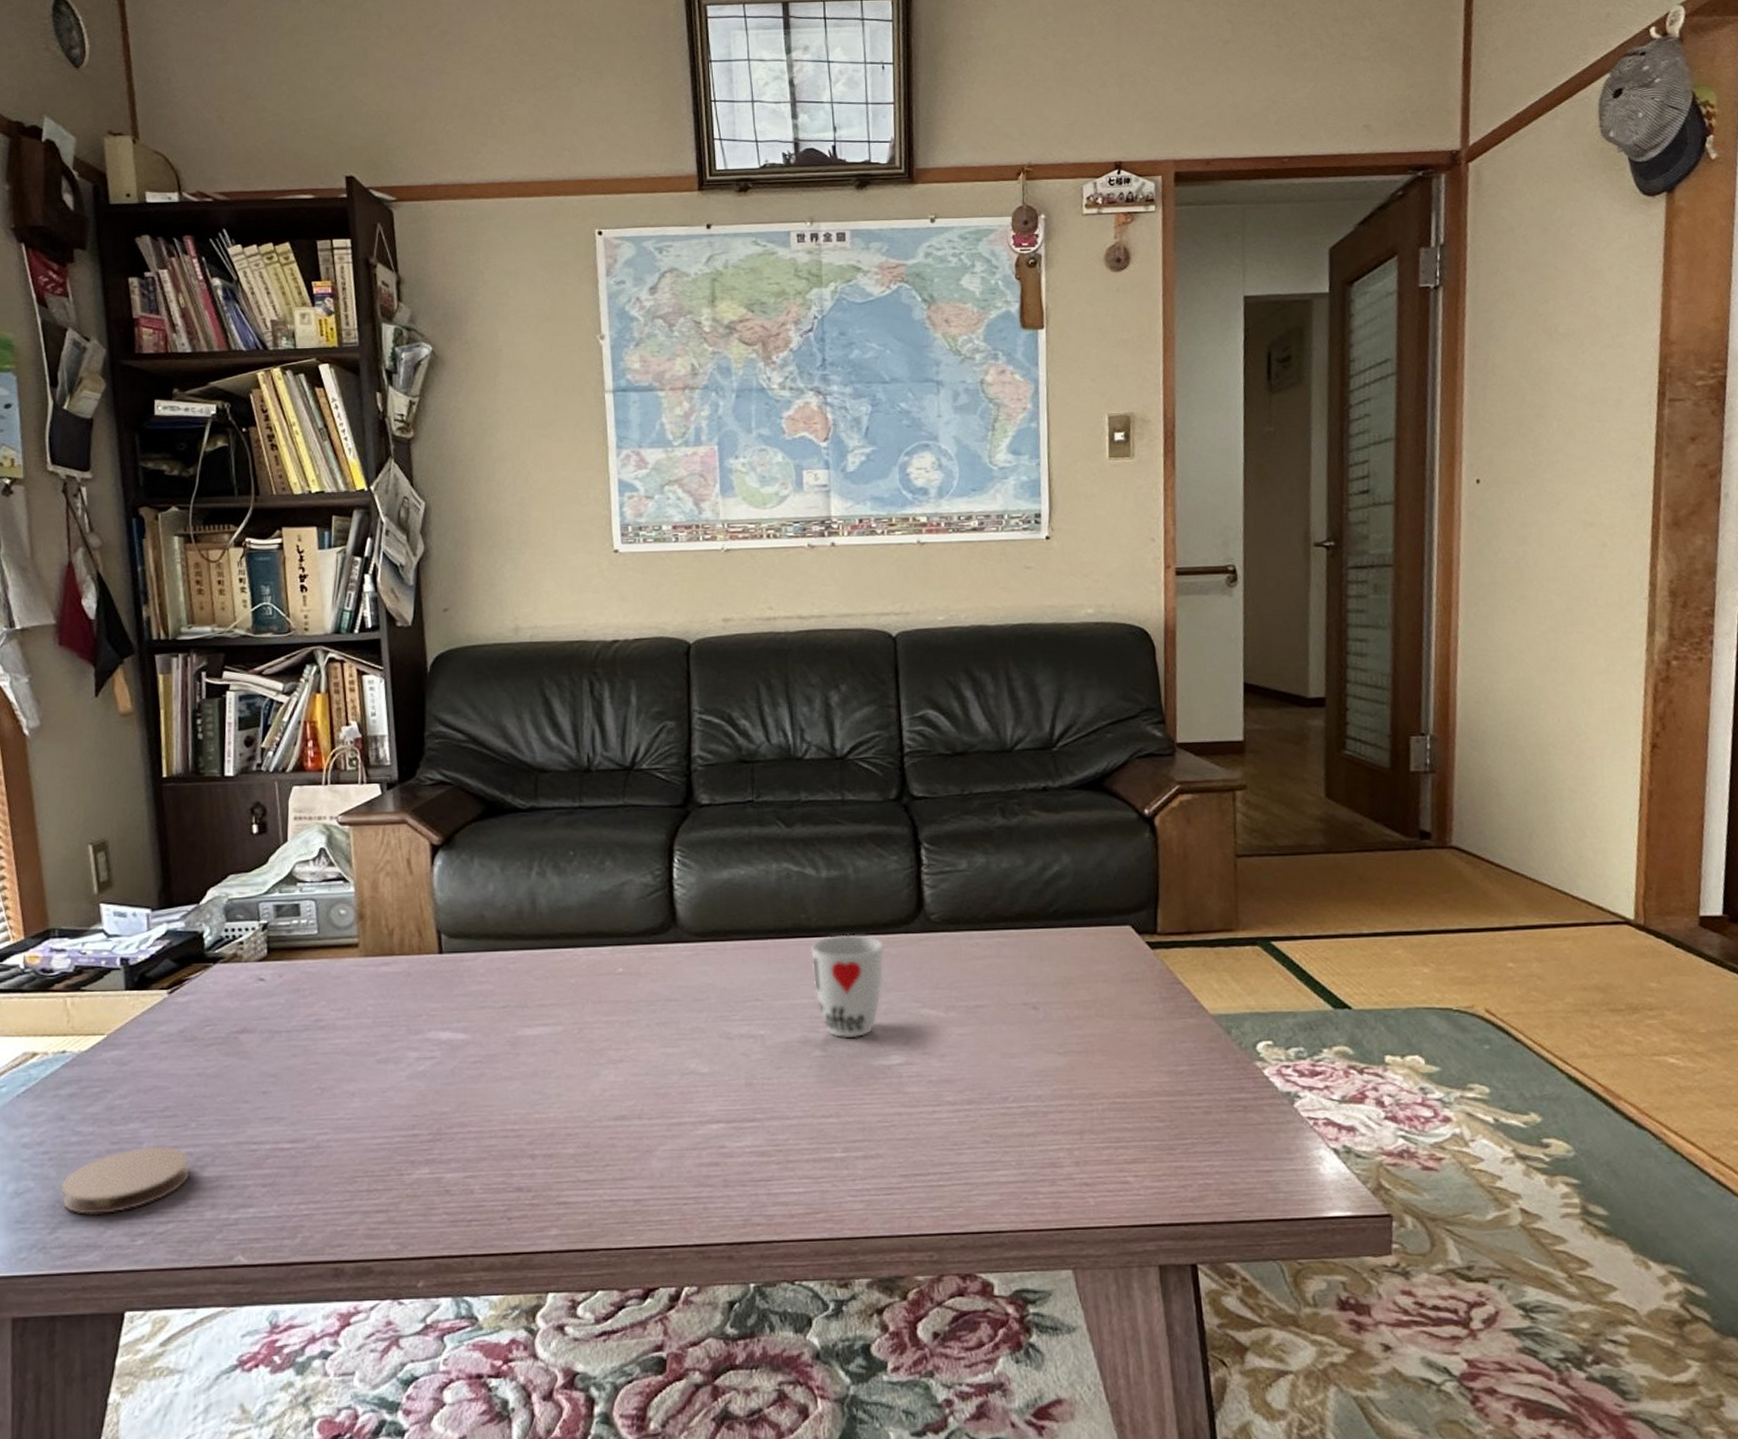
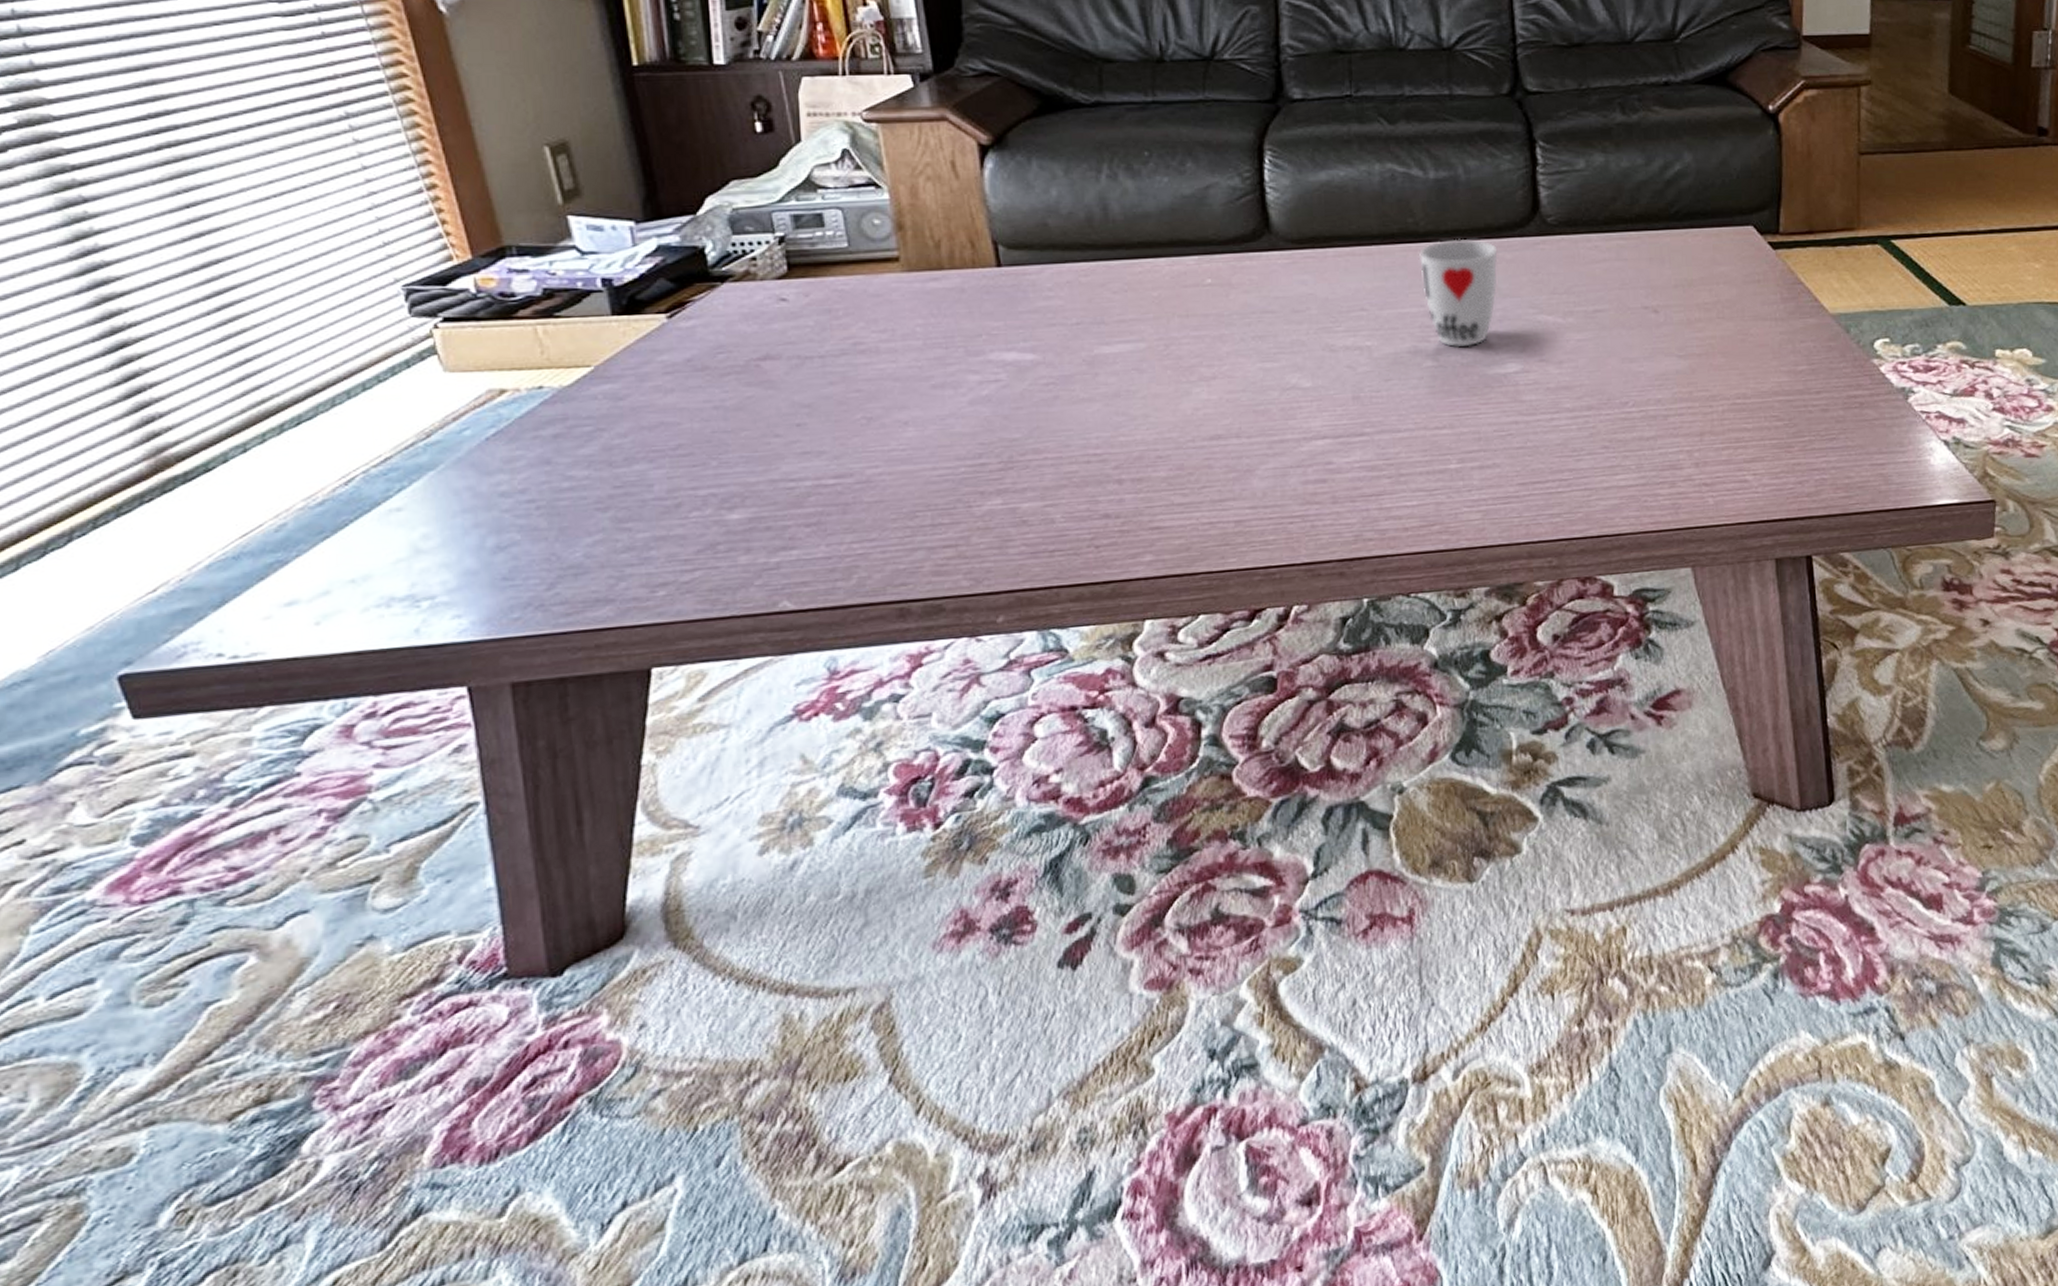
coaster: present [60,1146,191,1216] -> none [554,488,717,568]

